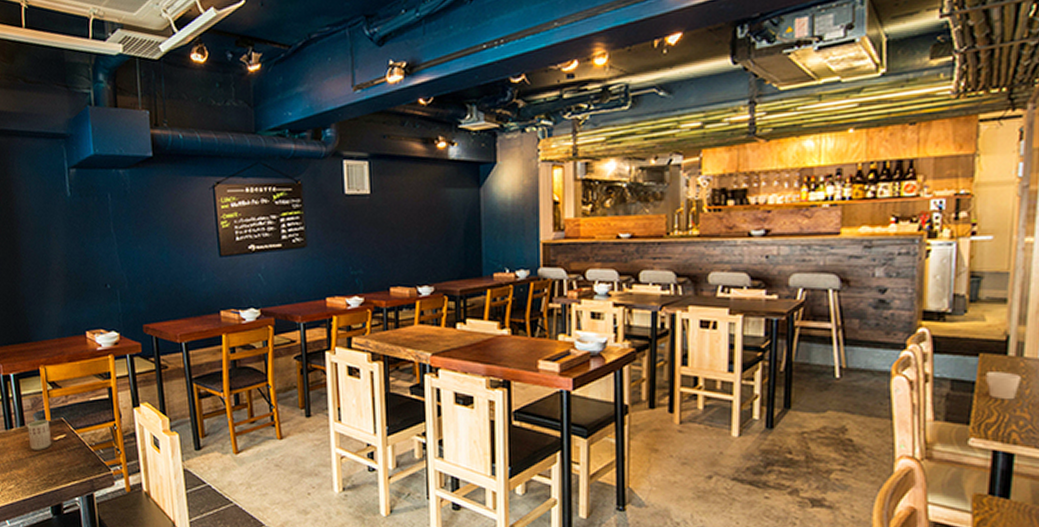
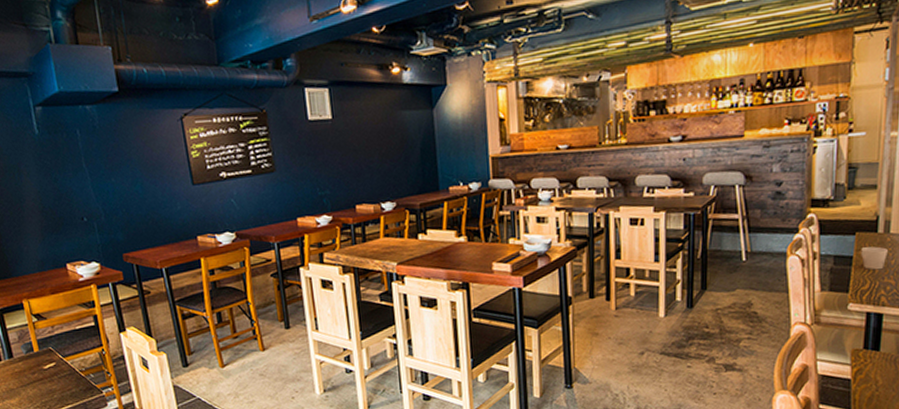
cup: present [27,419,51,450] -> none [15,350,42,380]

